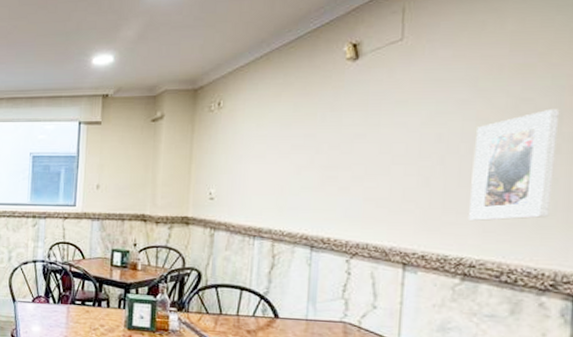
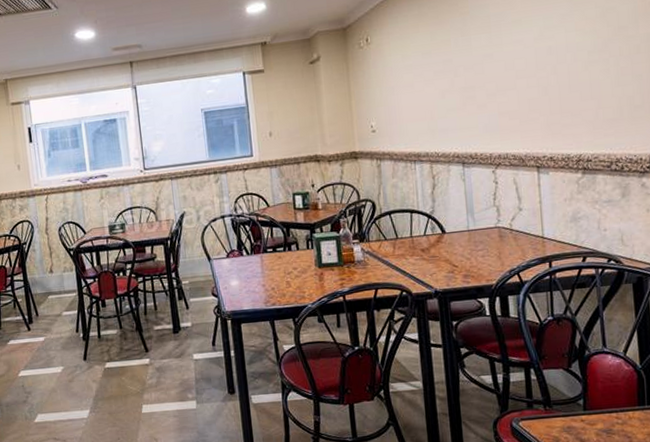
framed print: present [467,108,560,221] -> none [577,14,639,120]

